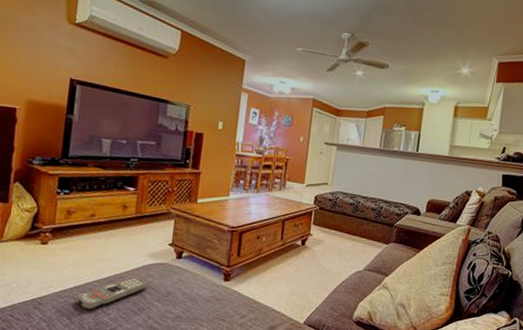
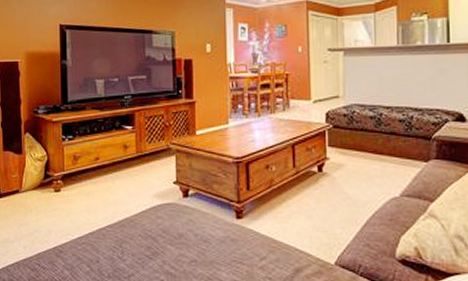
remote control: present [75,277,148,311] -> none [92,220,158,257]

